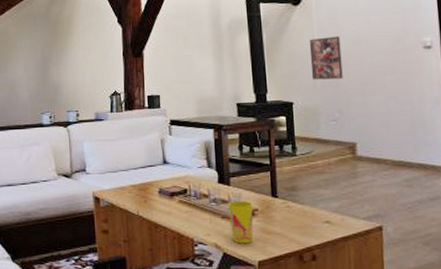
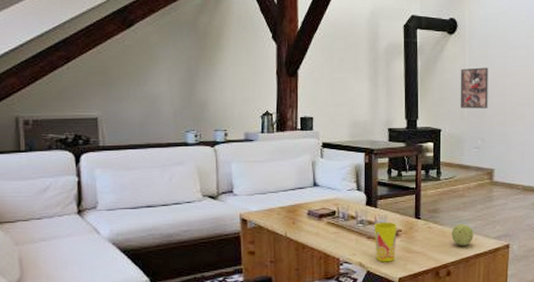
decorative ball: none [313,202,340,227] -> present [451,223,474,246]

